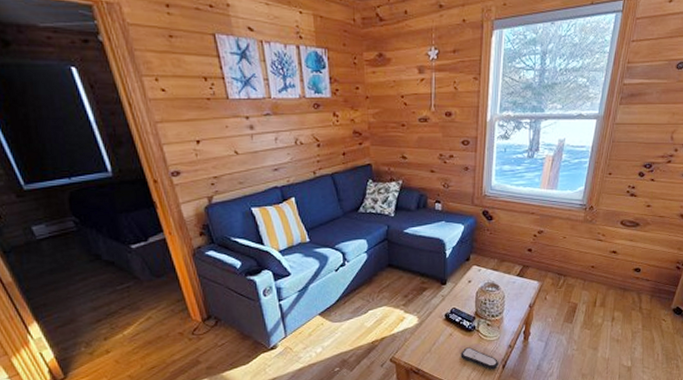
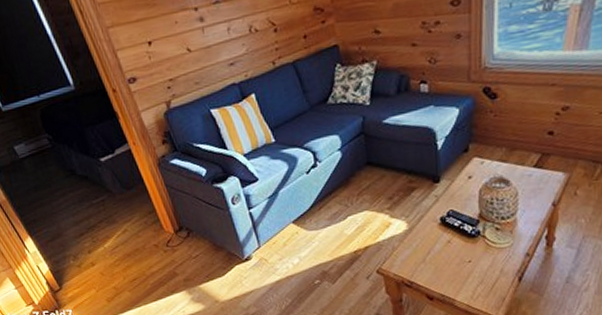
remote control: present [461,347,498,370] -> none [463,256,513,283]

